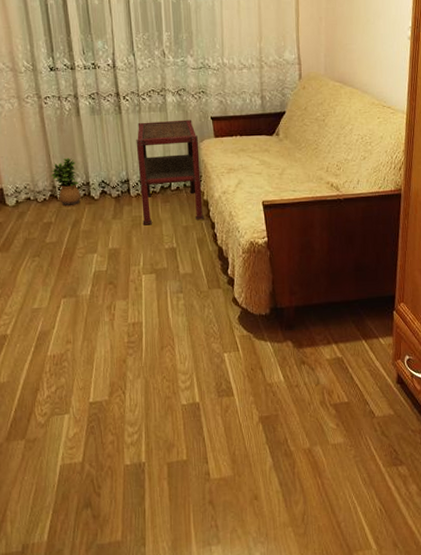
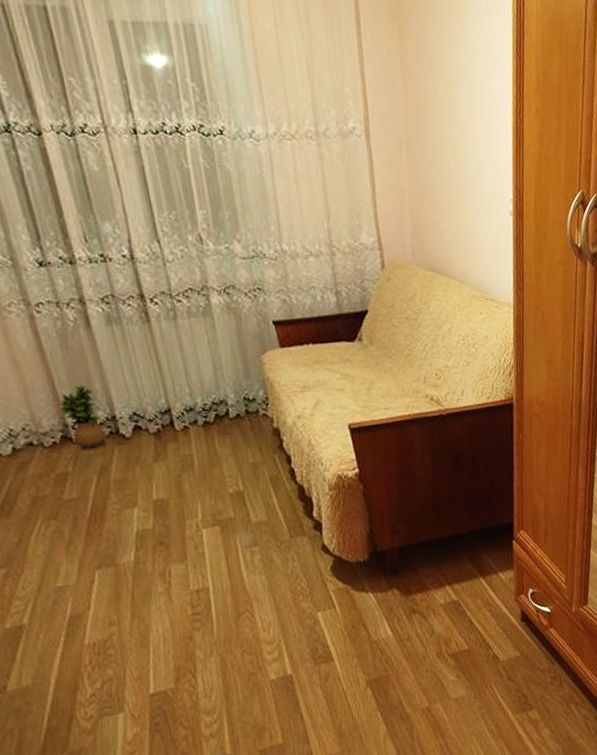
side table: present [136,119,204,224] -> none [174,325,277,465]

